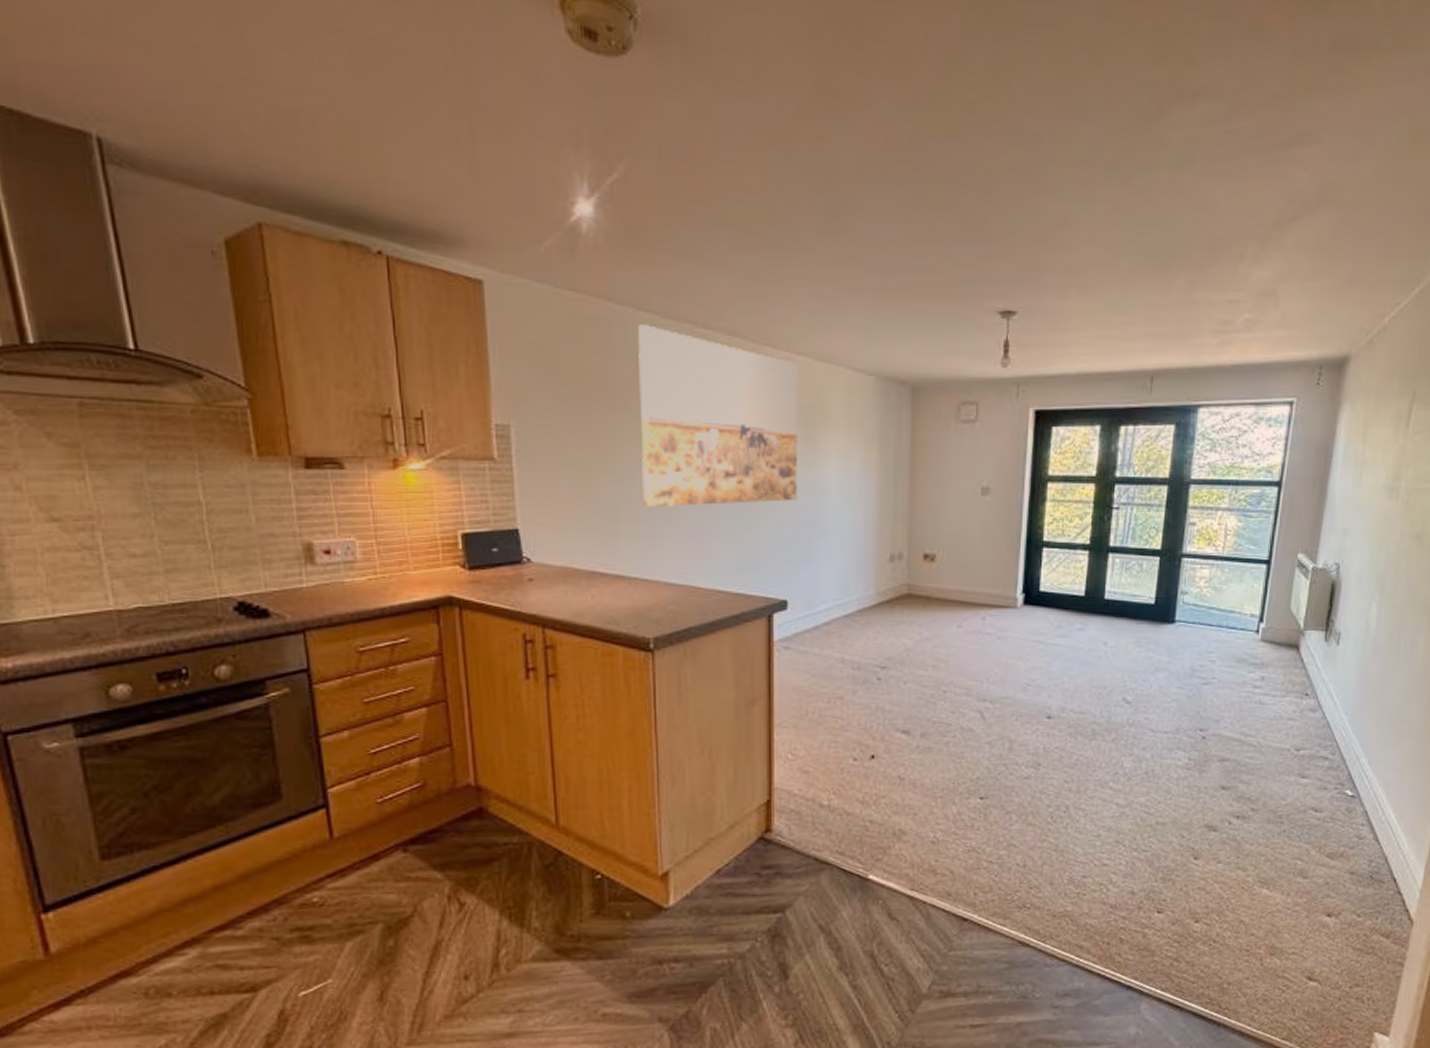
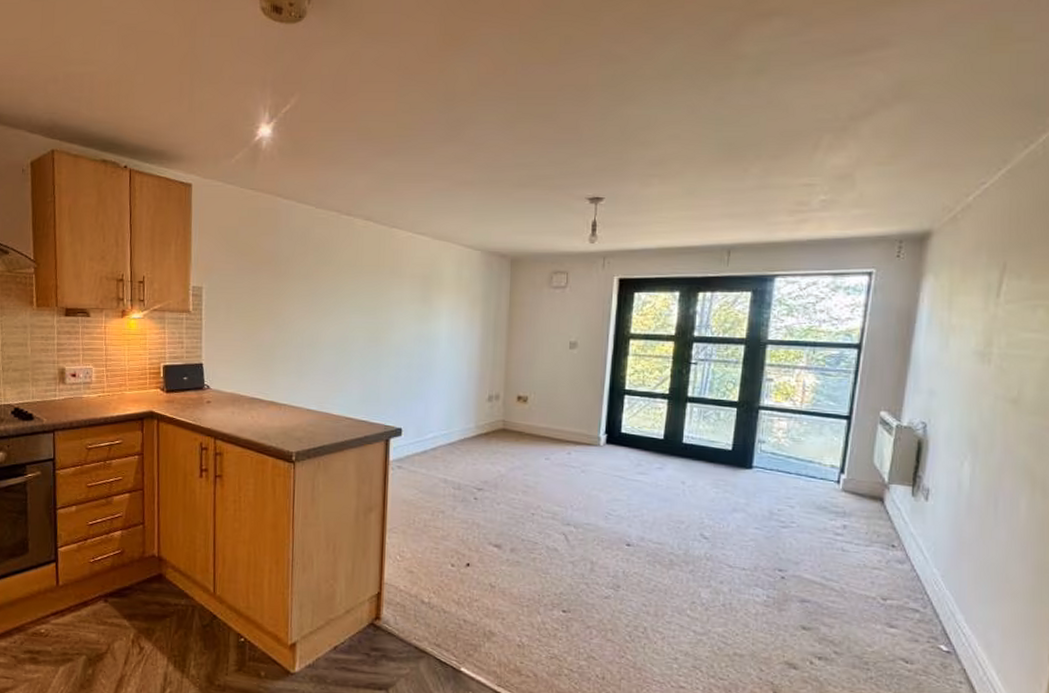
wall art: present [638,324,798,508] -> none [294,213,419,351]

